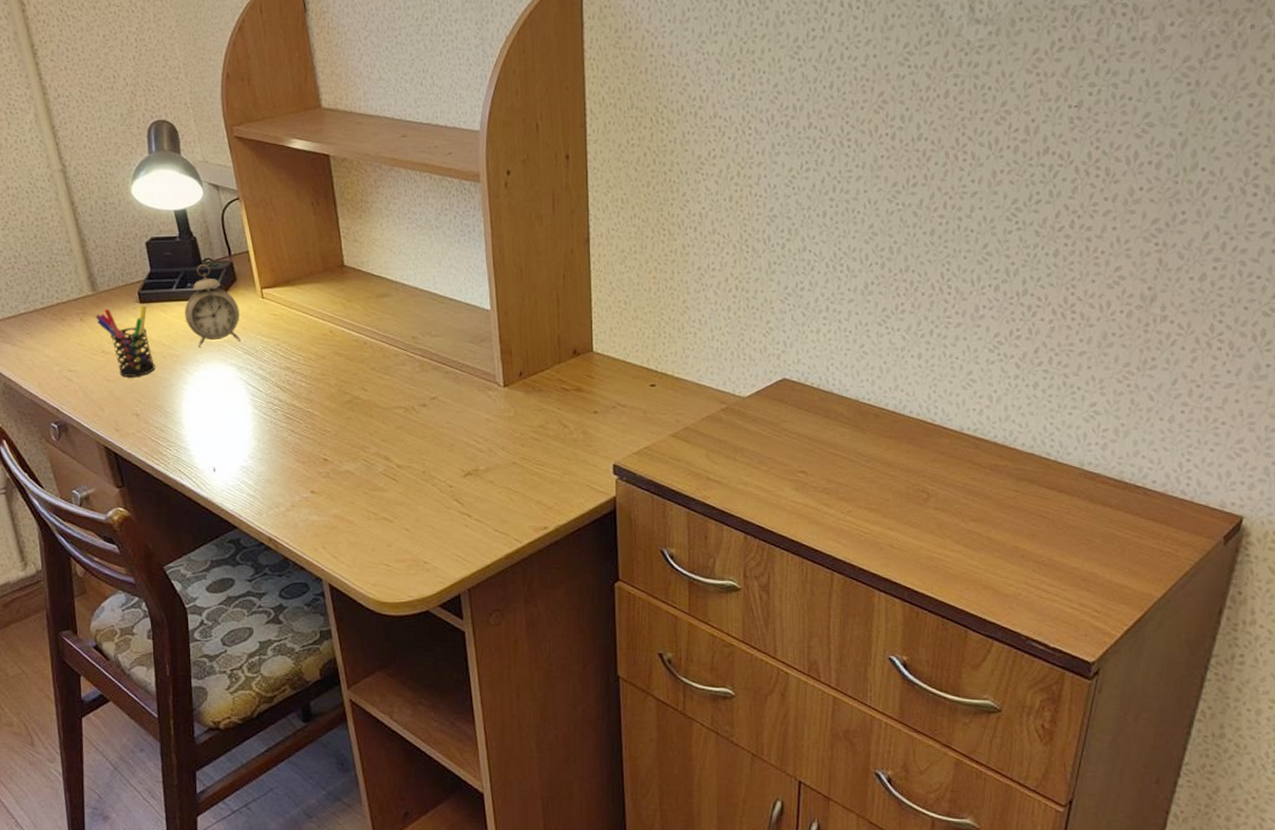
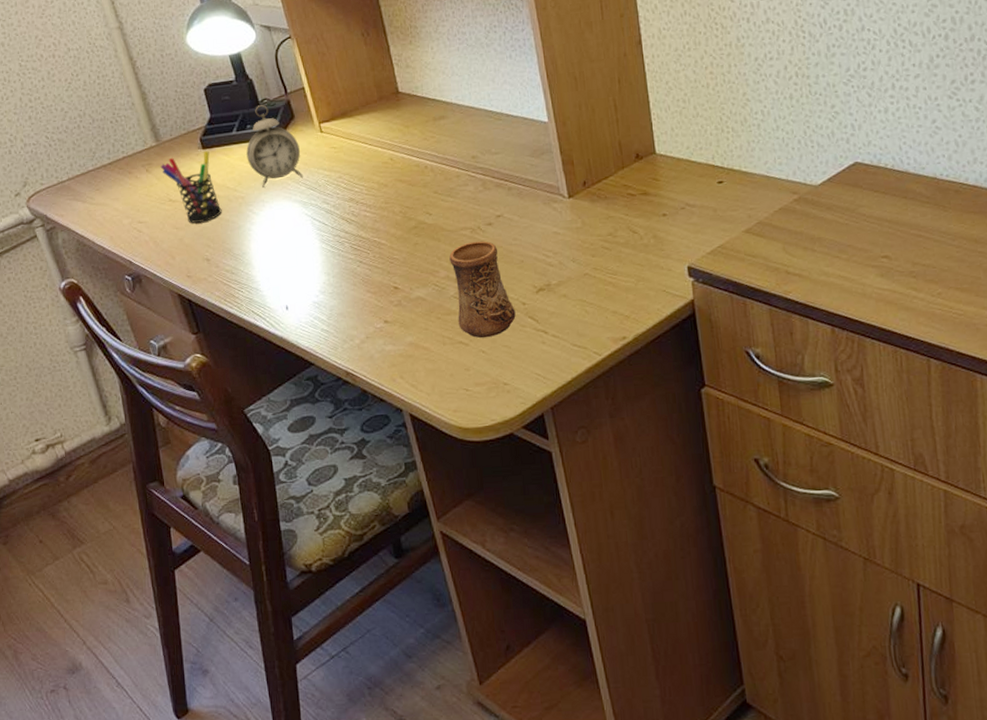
cup: none [381,421,442,517] -> present [449,241,516,338]

